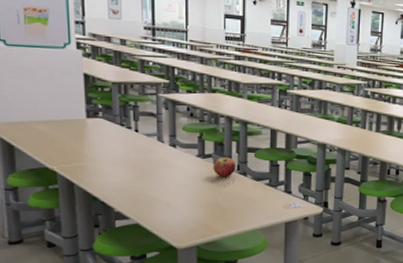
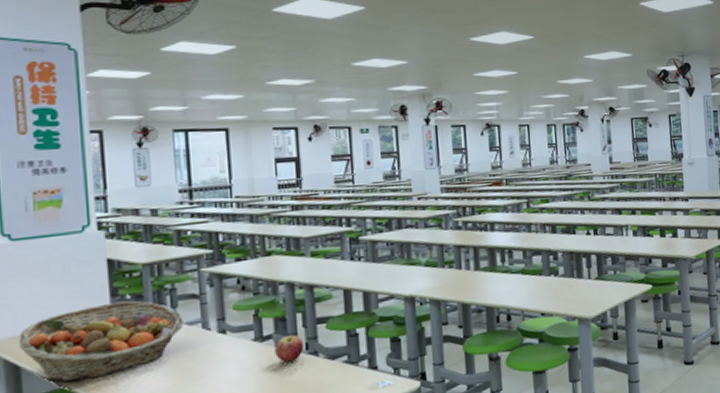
fruit basket: none [12,108,143,164] -> present [18,300,183,383]

